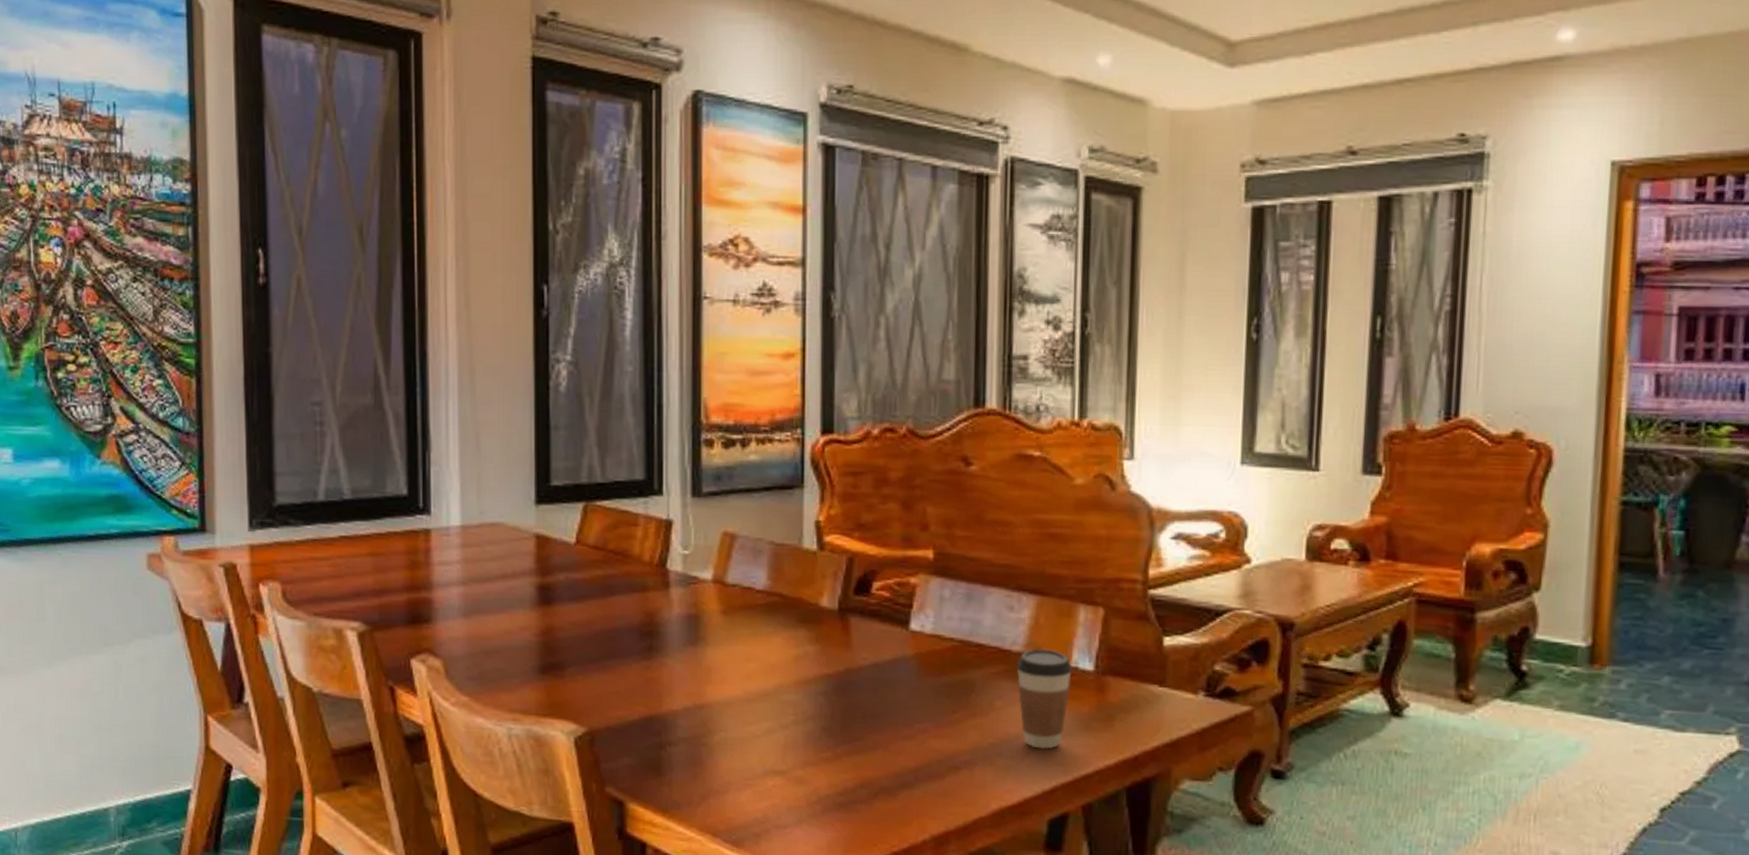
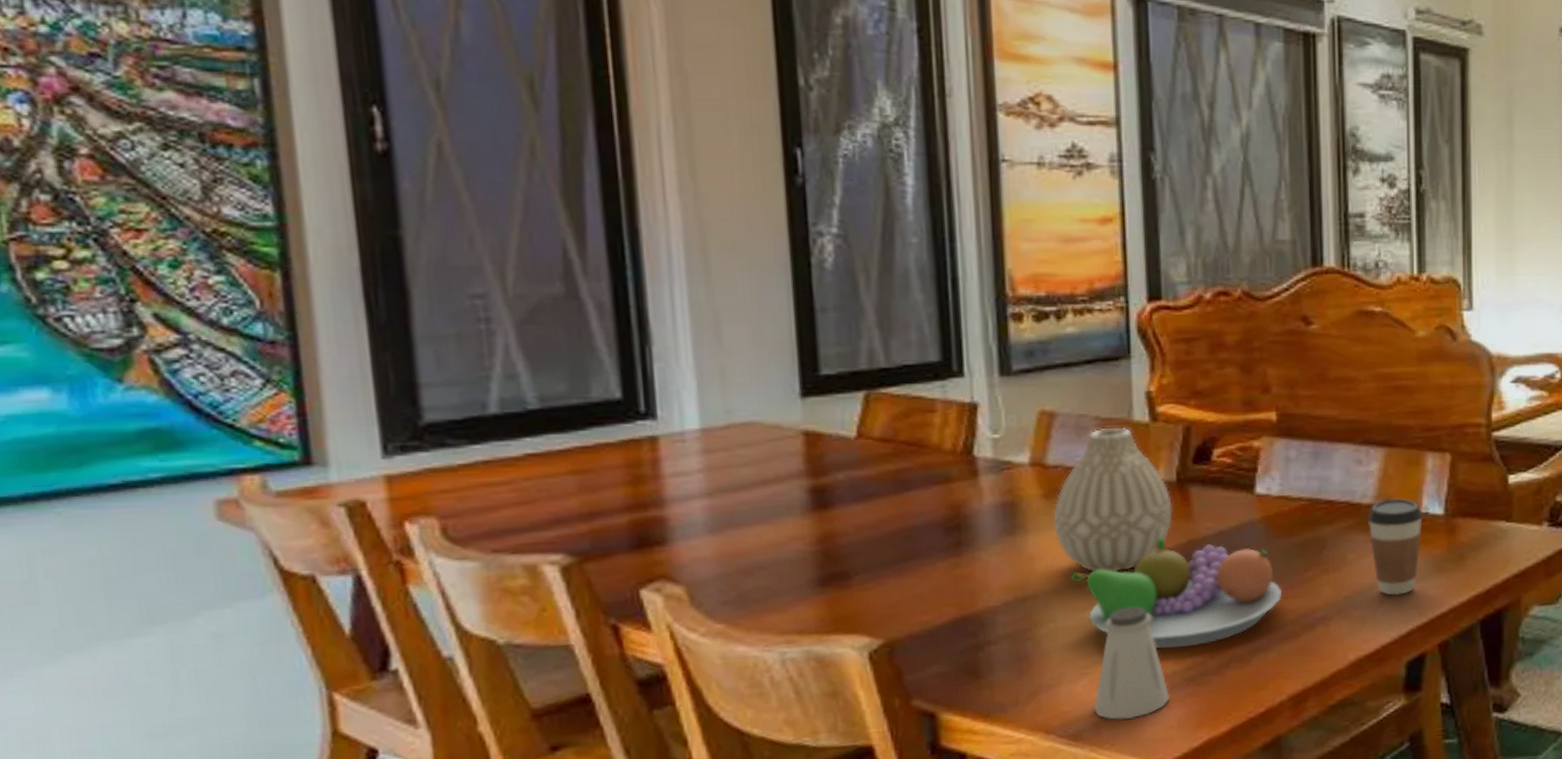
vase: none [729,552,833,691] -> present [1053,427,1173,572]
fruit bowl: none [741,661,930,773] -> present [1071,536,1282,649]
saltshaker: none [755,726,822,835] -> present [1094,606,1170,720]

